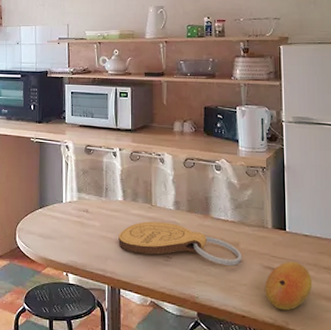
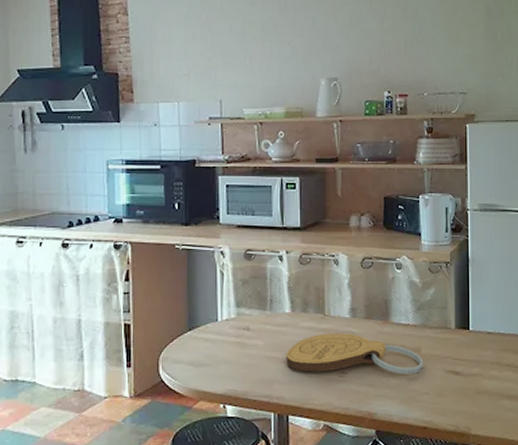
fruit: present [265,262,313,311] -> none [447,363,495,416]

